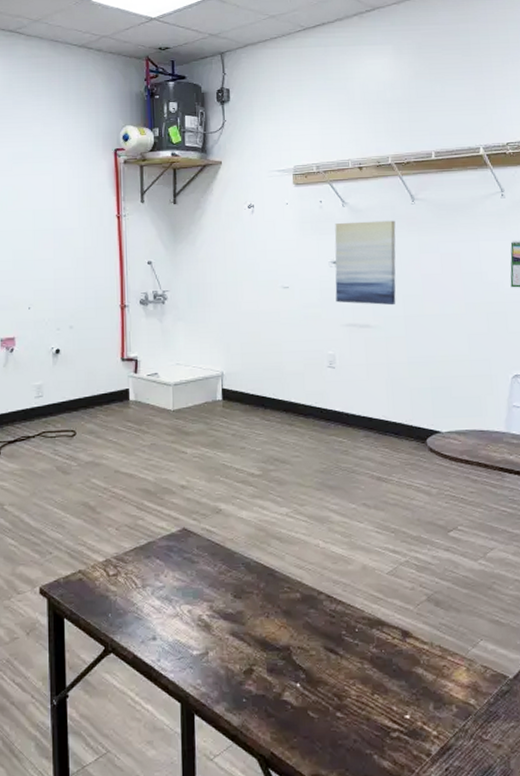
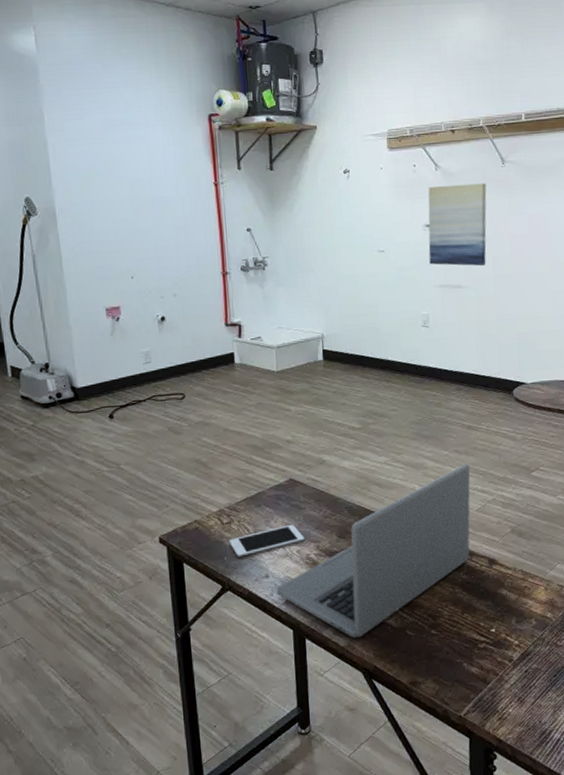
cell phone: none [114,580,197,615] -> present [229,524,305,557]
laptop: none [163,519,381,717] -> present [276,463,471,638]

